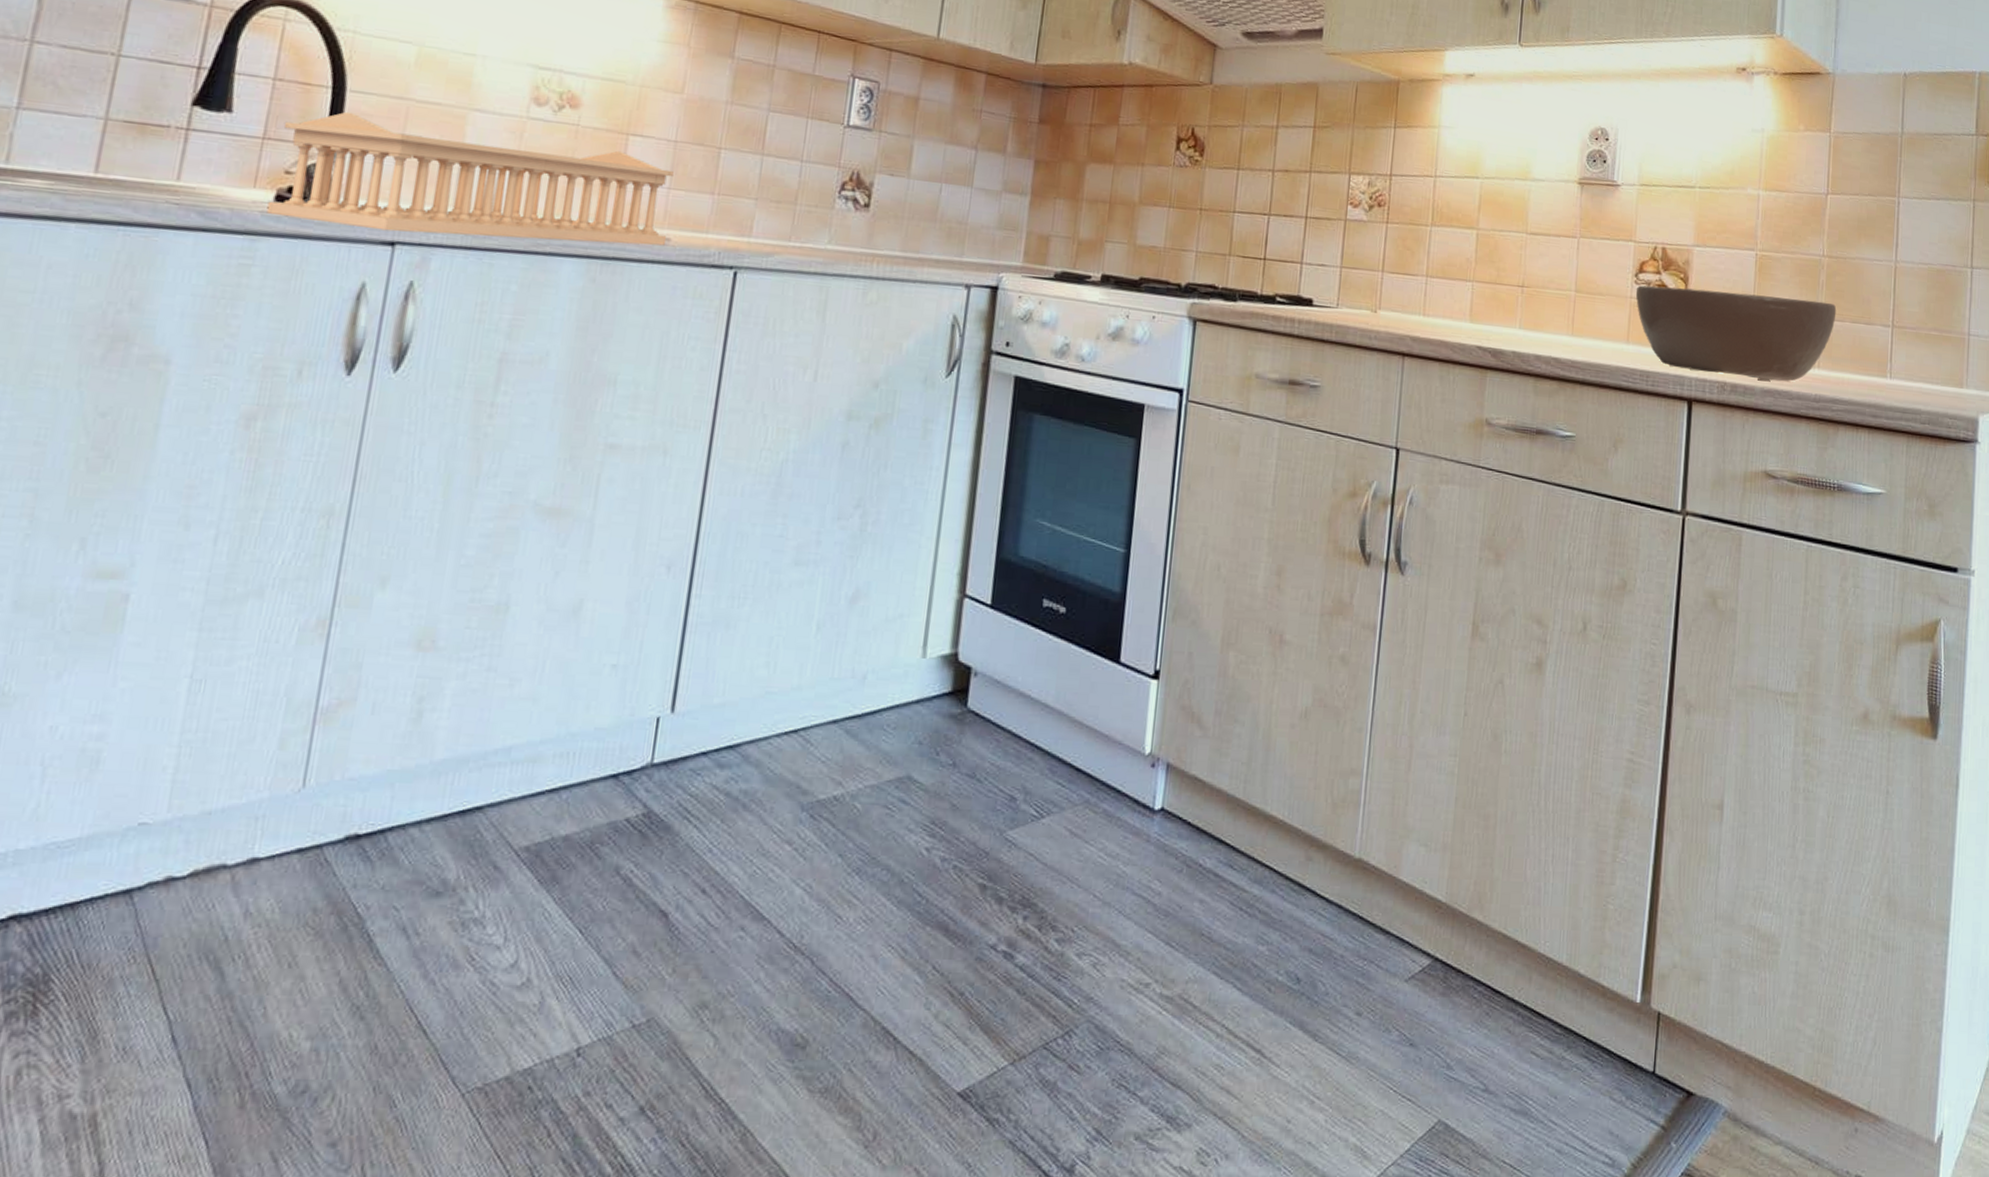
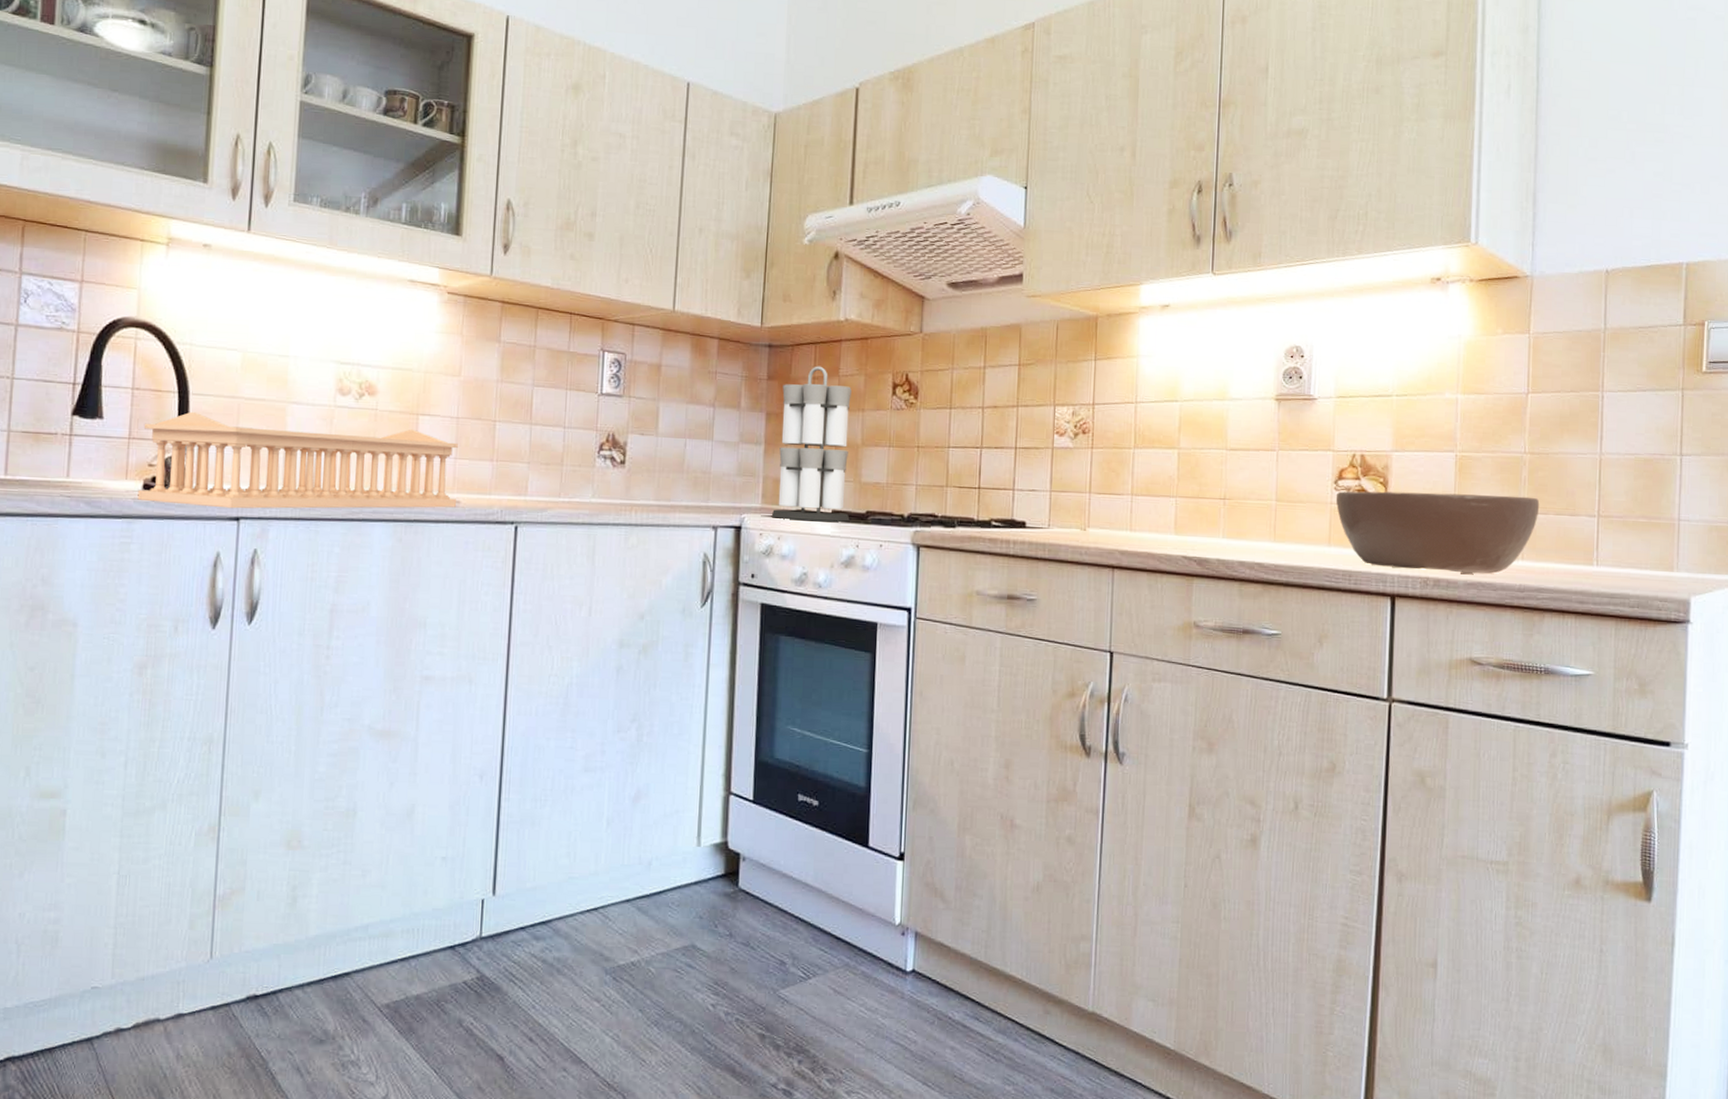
spice rack: none [1033,112,1132,289] -> present [771,366,852,522]

